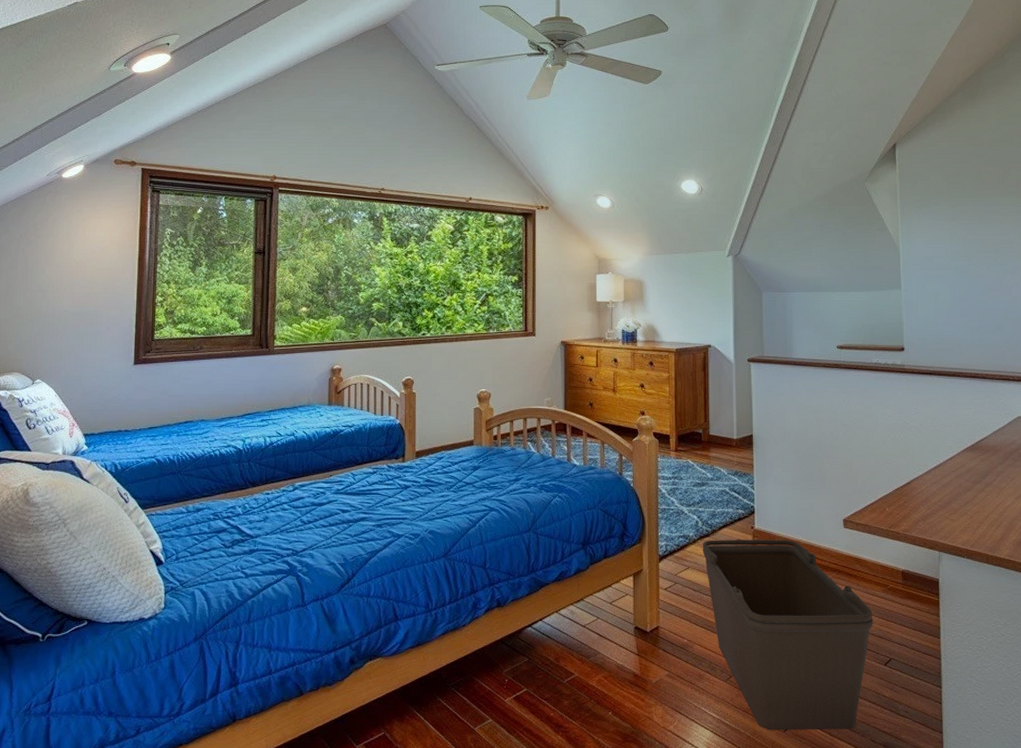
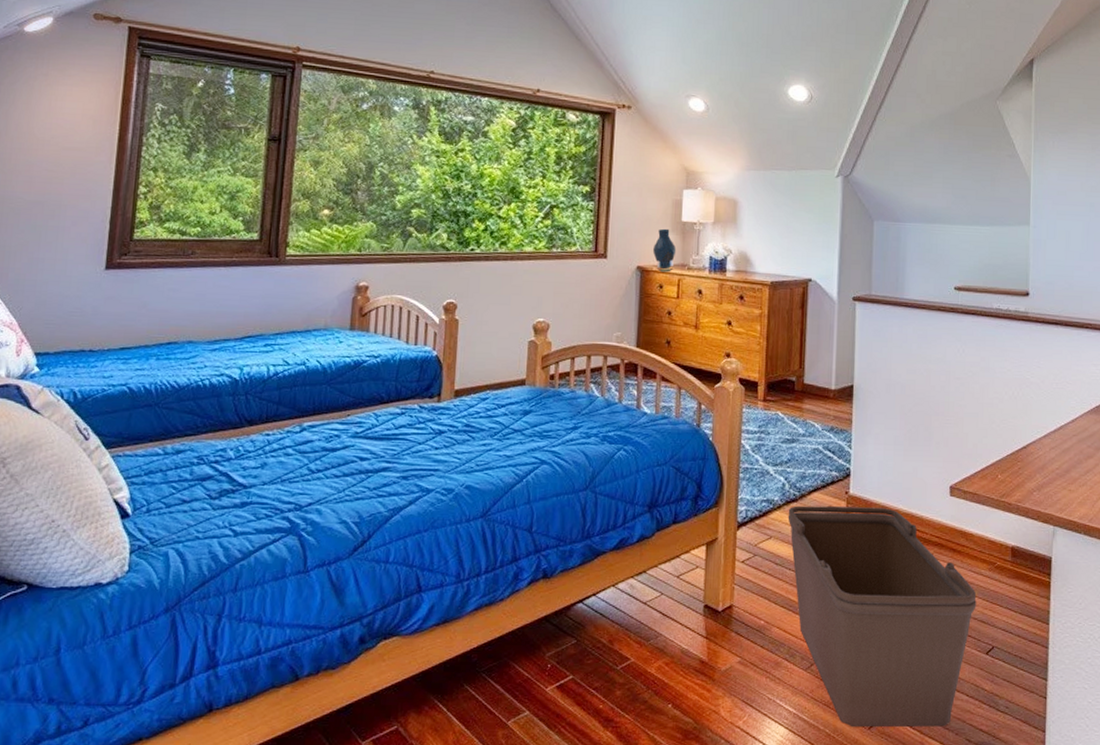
vase: none [573,308,594,345] -> present [652,228,677,272]

